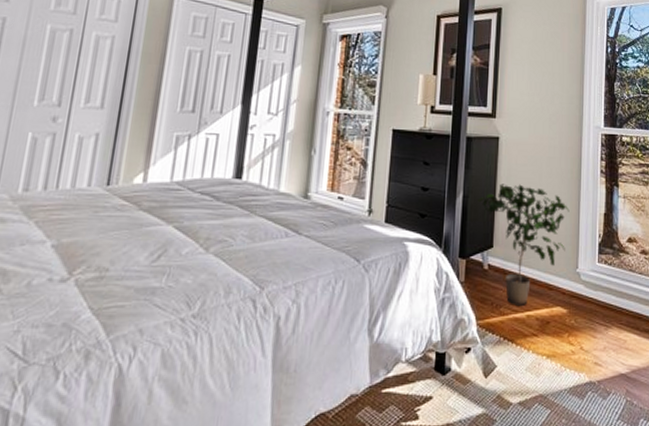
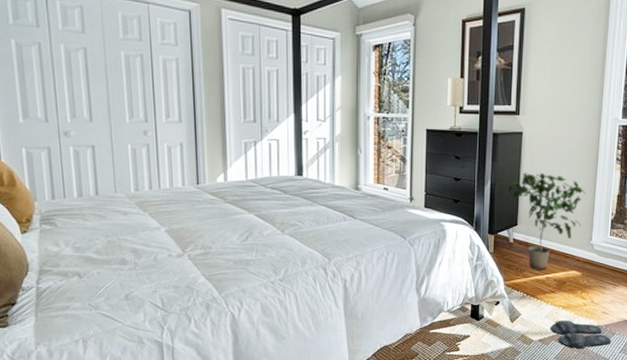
slippers: none [532,373,606,414] -> present [550,319,611,348]

